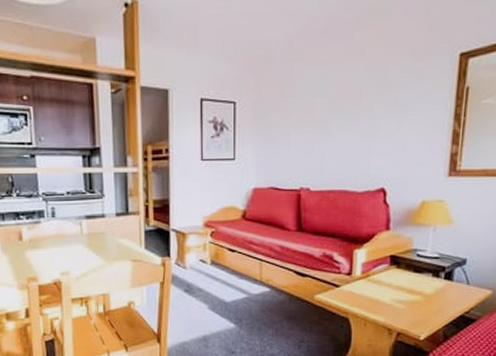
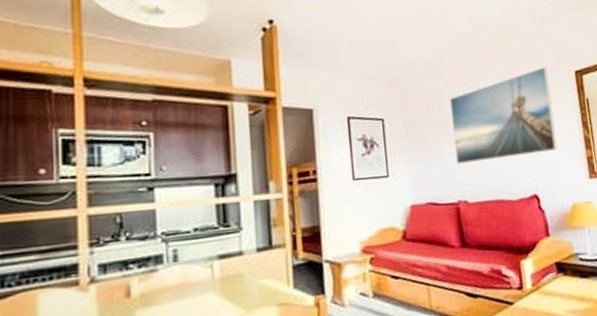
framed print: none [305,48,426,152] -> present [450,67,558,165]

